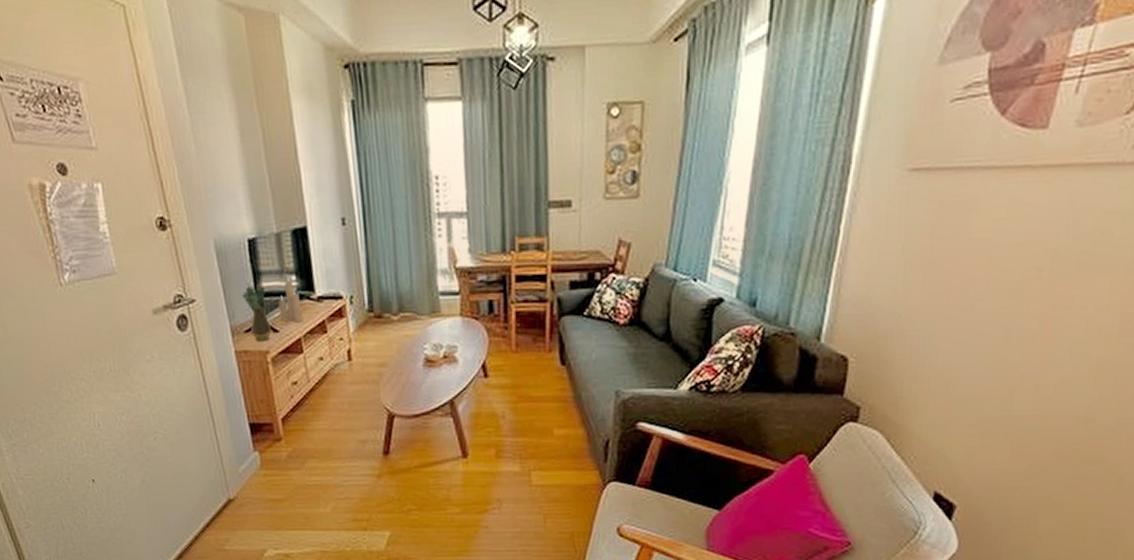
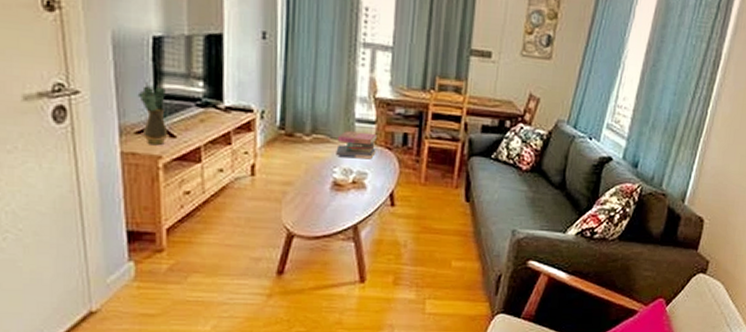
candle: present [278,276,303,323] -> none [178,81,206,131]
books: none [424,304,463,334] -> present [336,131,377,160]

